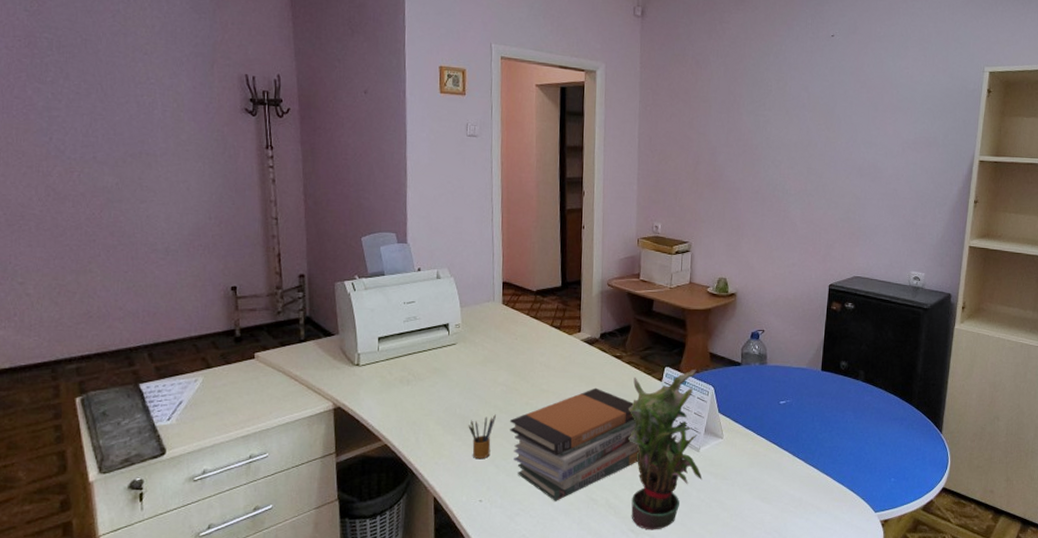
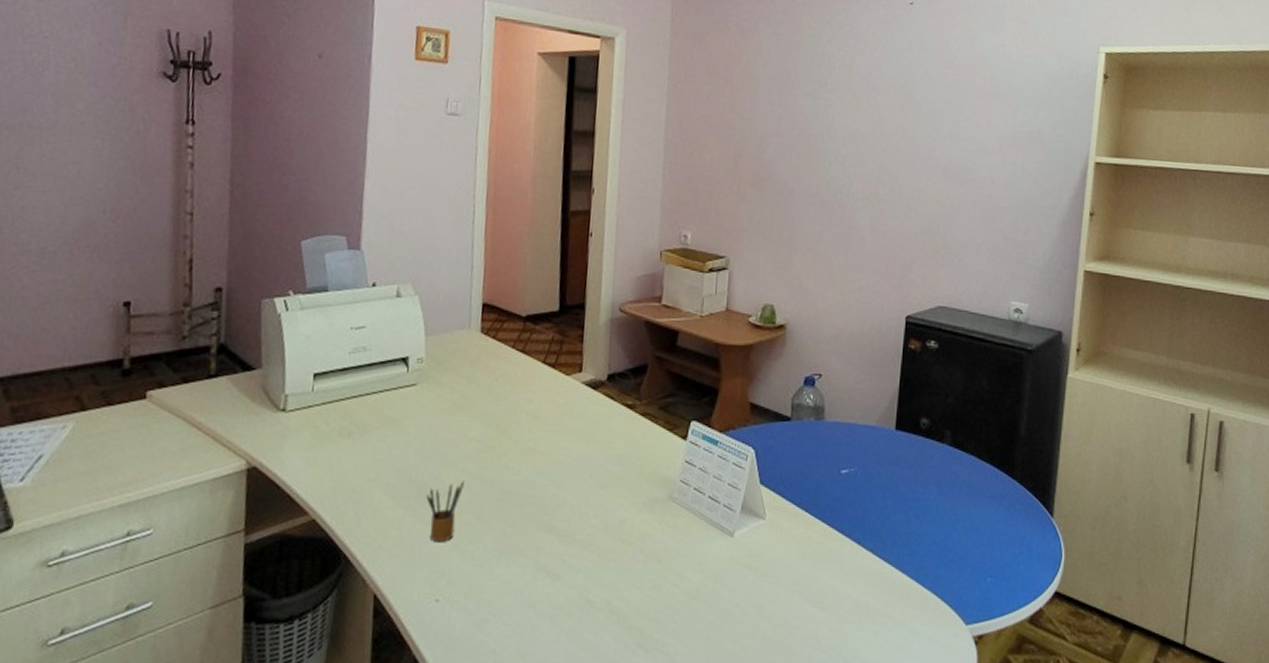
book stack: present [509,387,640,501] -> none [481,447,654,603]
potted plant: present [627,369,702,530] -> none [638,424,737,646]

